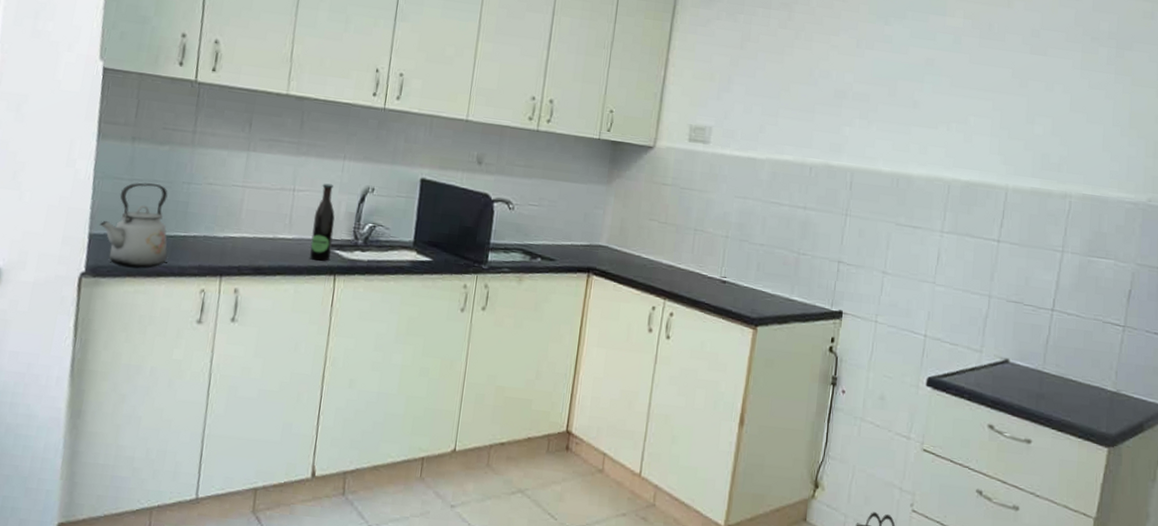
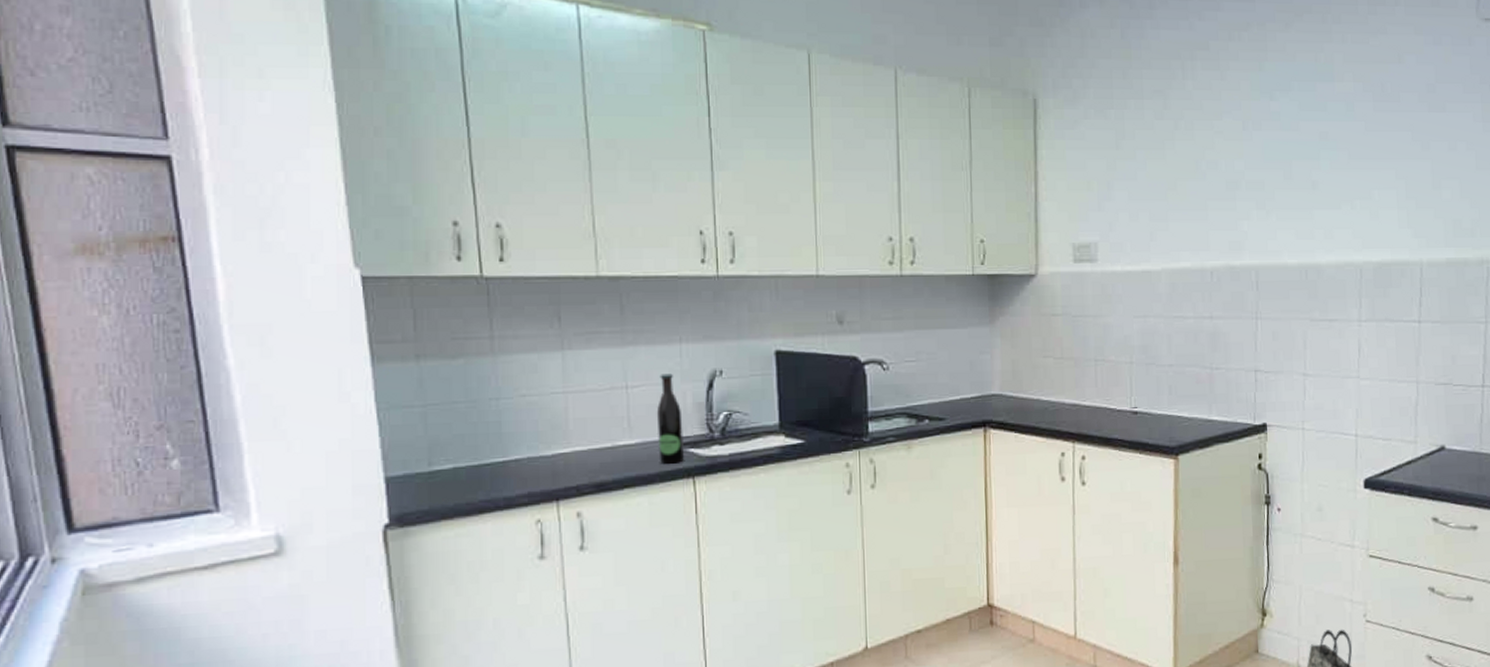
kettle: present [99,182,168,269] -> none [395,406,487,511]

